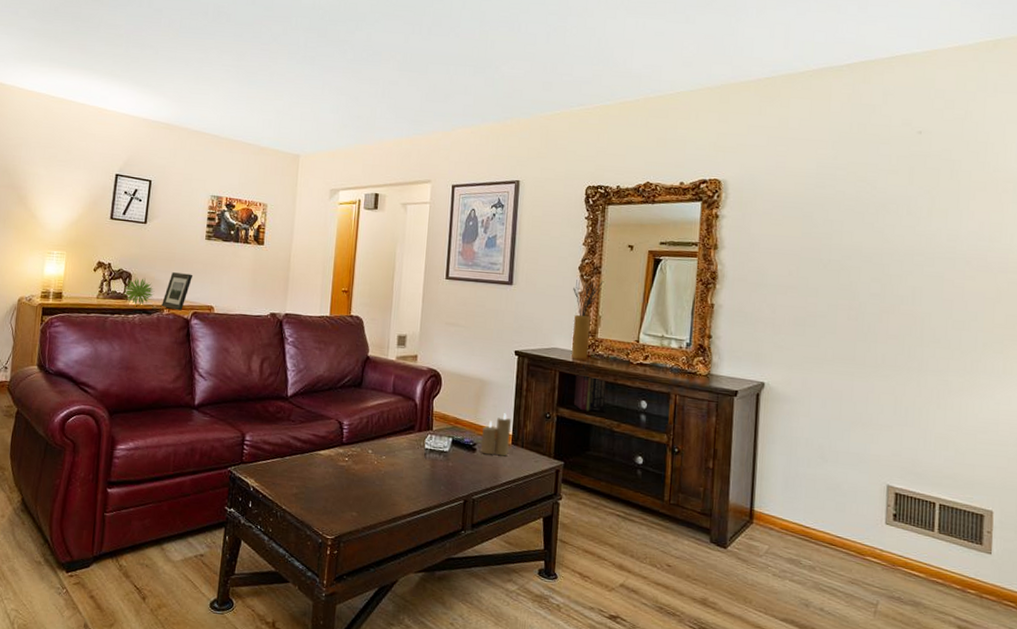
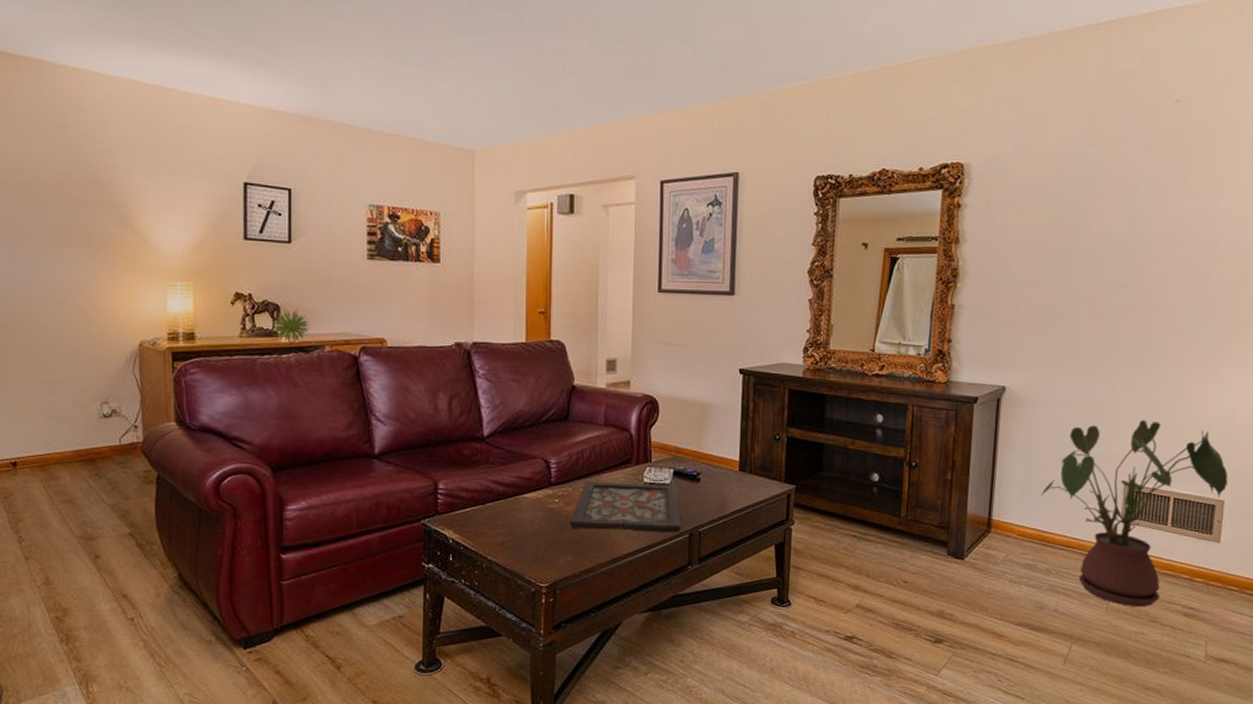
picture frame: present [161,272,194,311] -> none [322,301,357,347]
decorative tray: none [356,443,457,498] -> present [569,481,681,533]
candle: present [480,413,512,456] -> none [705,438,738,484]
vase: present [571,277,604,361] -> none [802,282,835,376]
books: present [573,364,606,413] -> none [804,379,839,430]
house plant: none [801,424,995,615] -> present [1039,420,1228,607]

